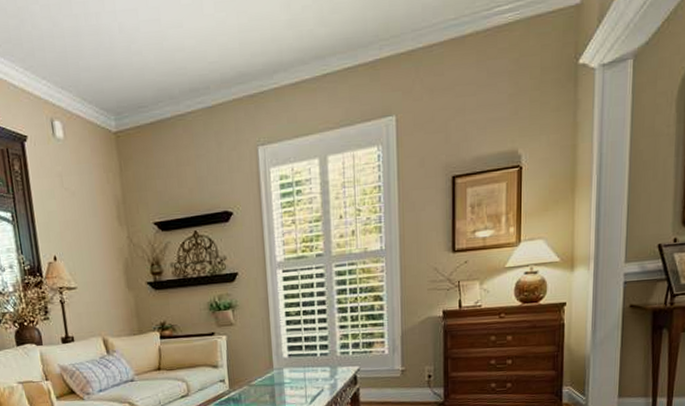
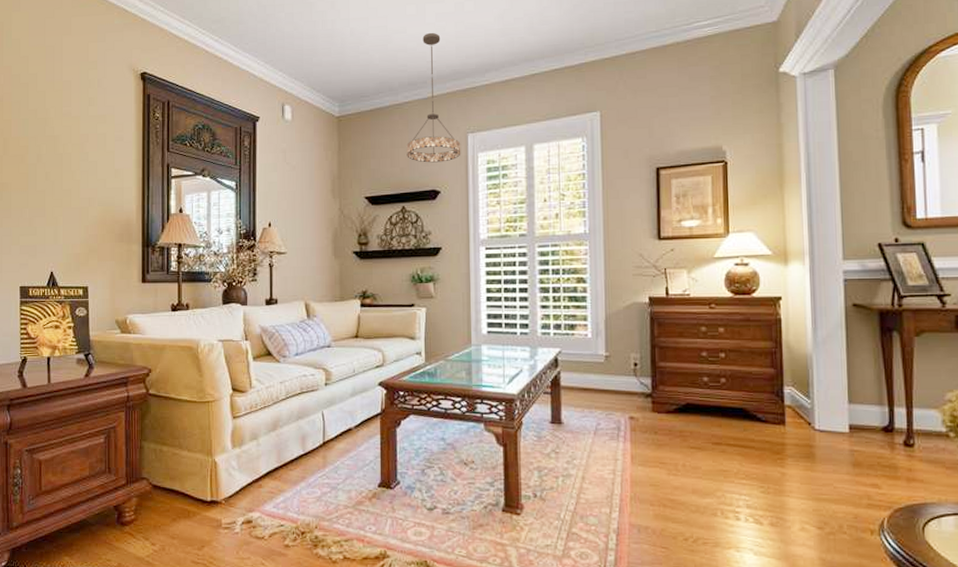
chandelier: none [193,26,252,182] -> present [406,32,461,163]

